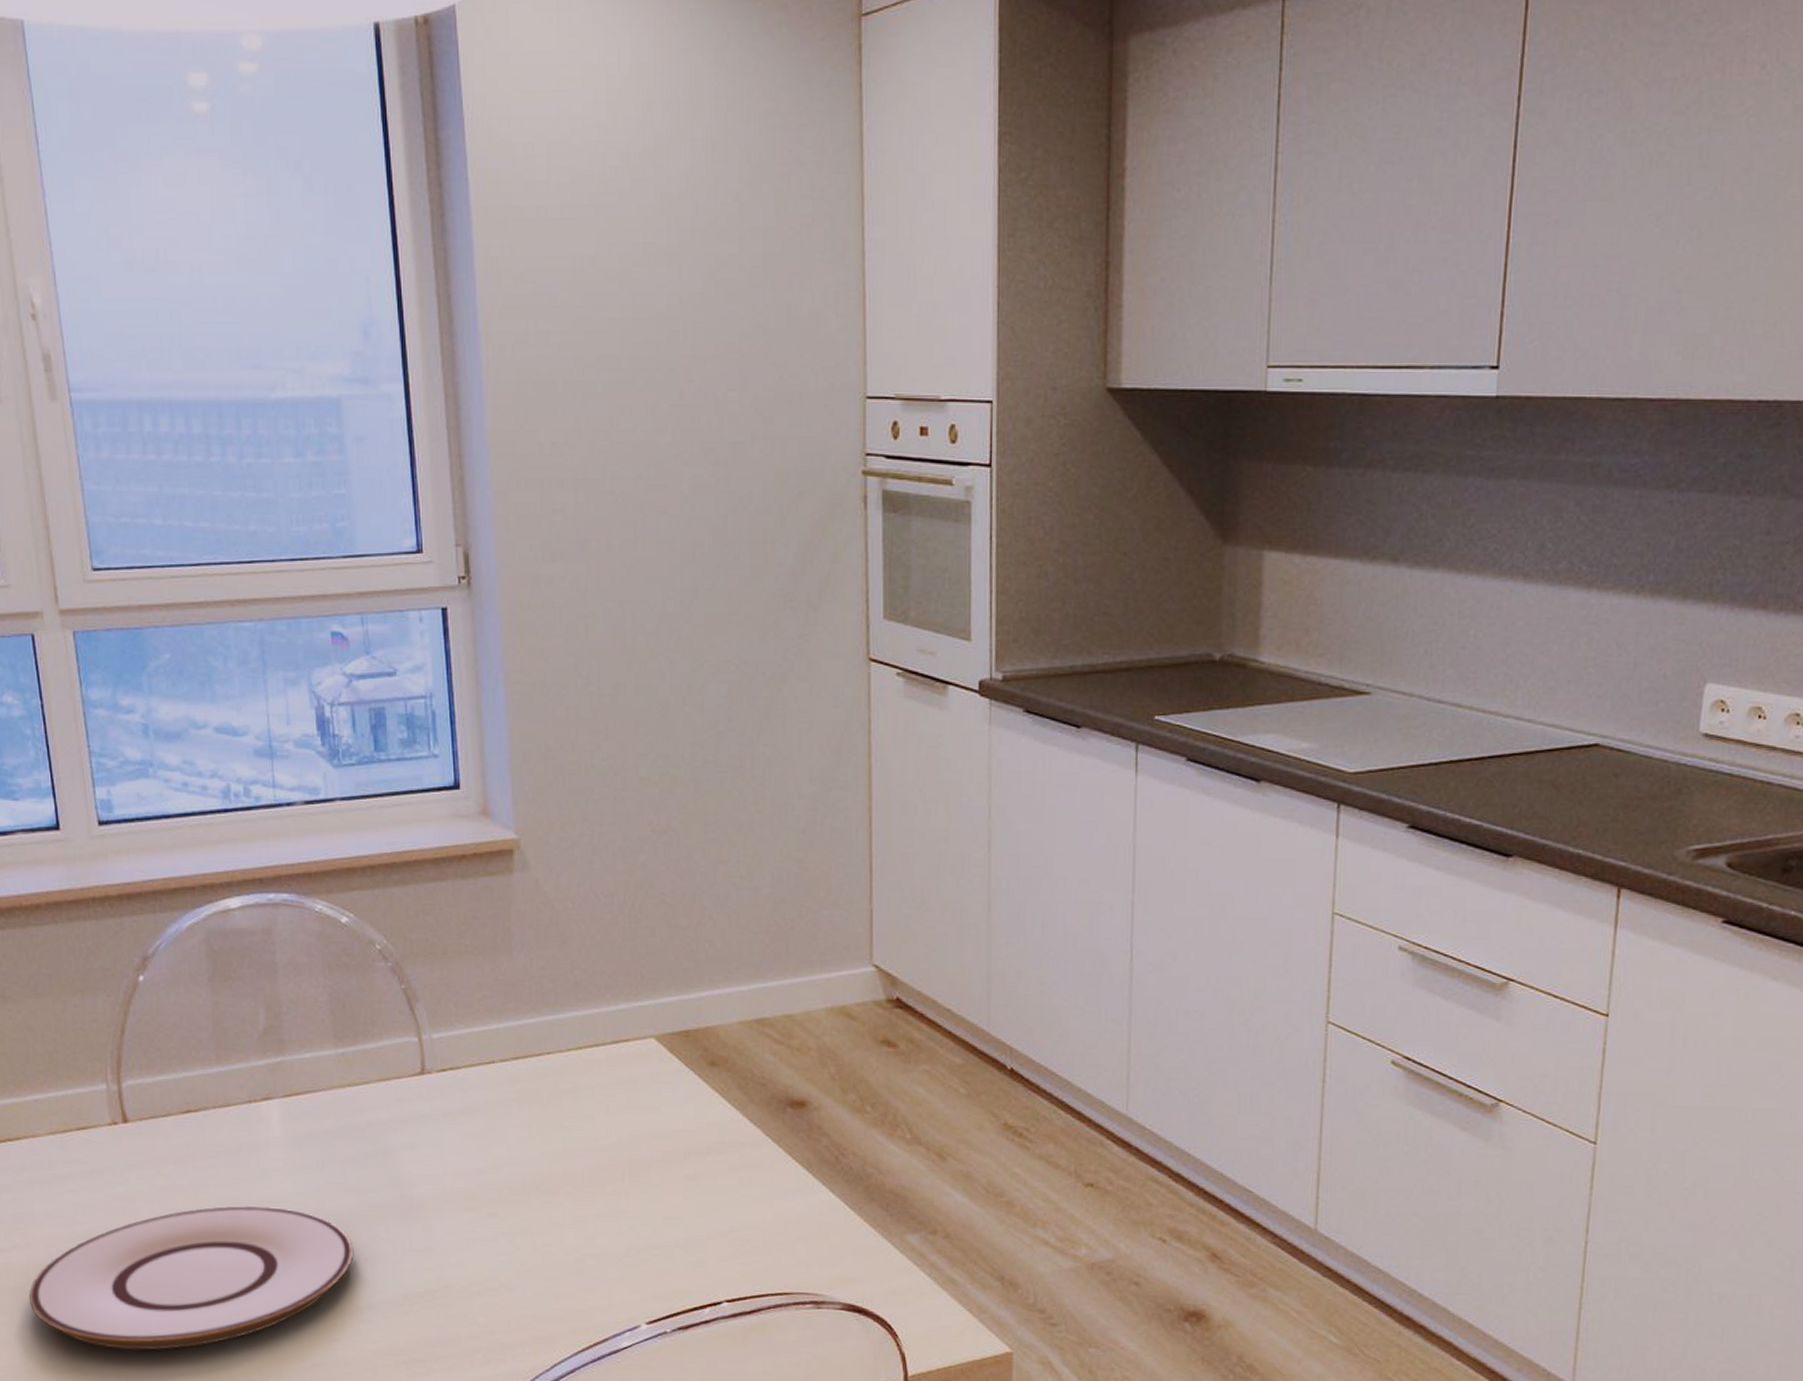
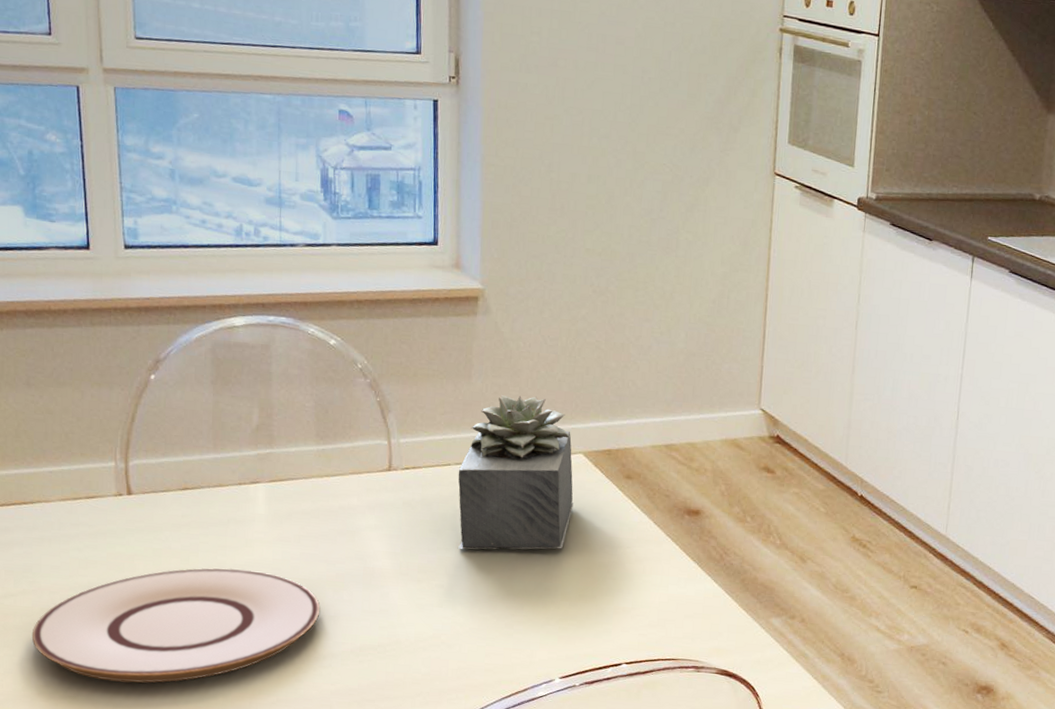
succulent plant: none [504,969,649,1167] -> present [458,394,574,550]

